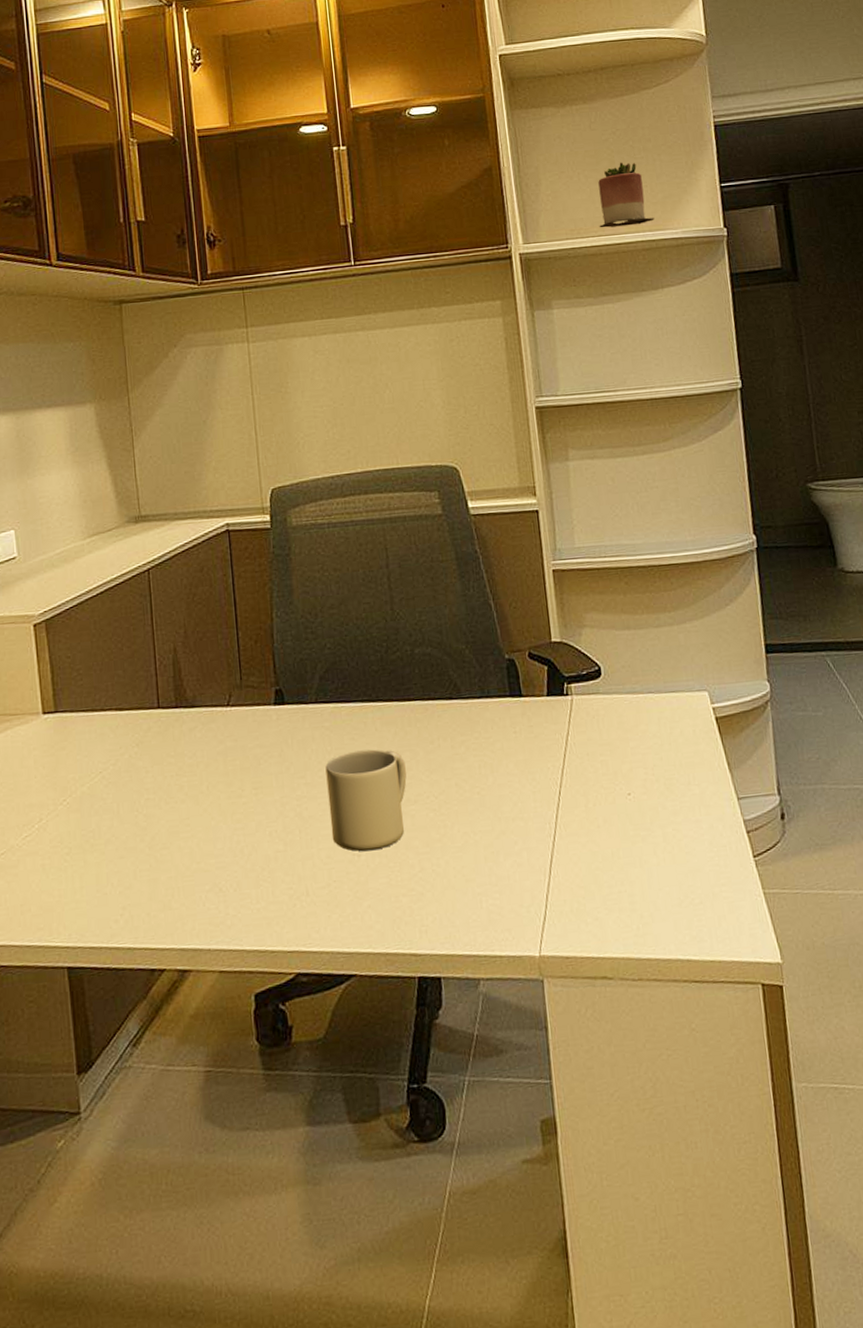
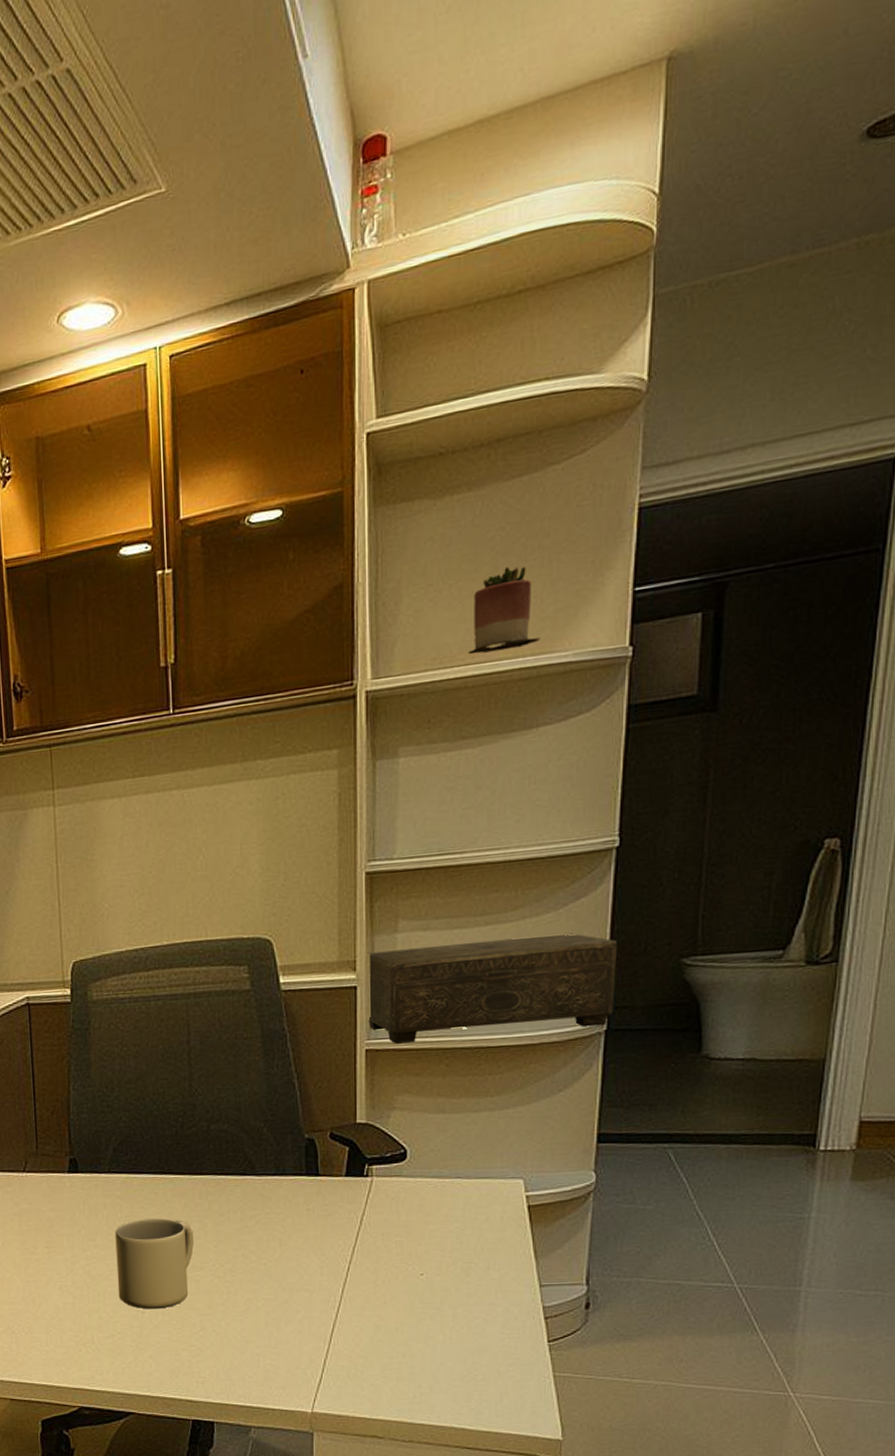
decorative box: none [544,461,761,564] -> present [367,933,618,1044]

